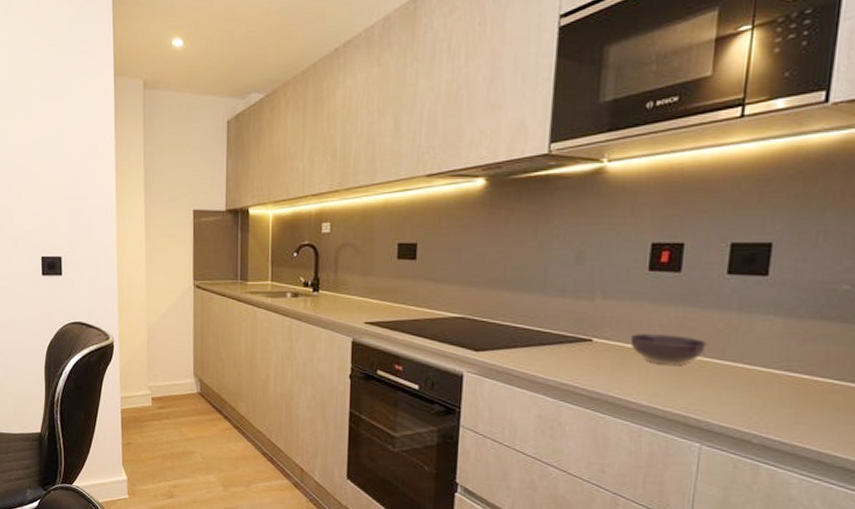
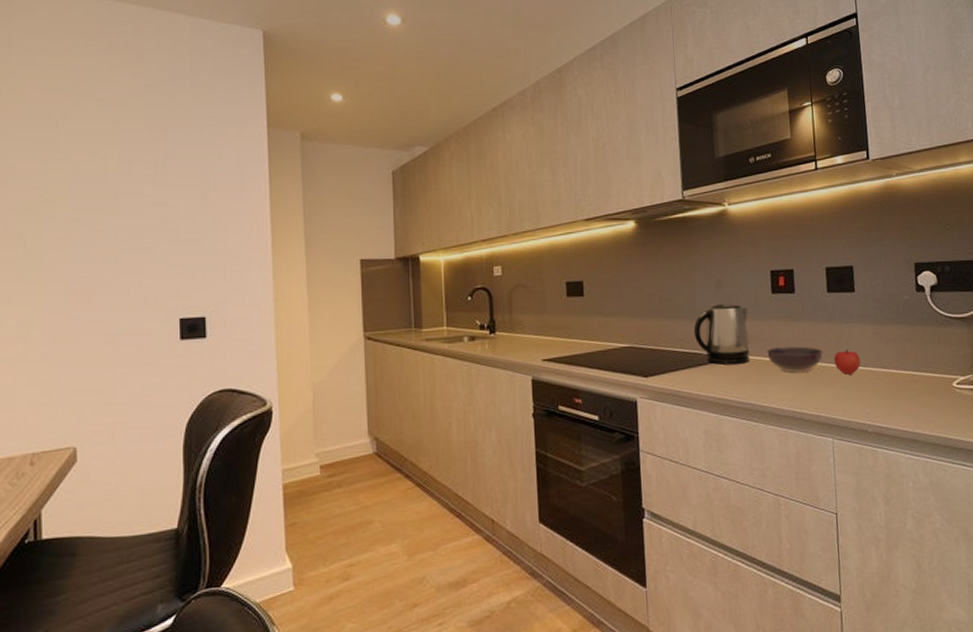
kettle: none [540,278,614,349] -> present [693,303,750,365]
fruit: none [720,344,759,374] -> present [833,349,861,375]

